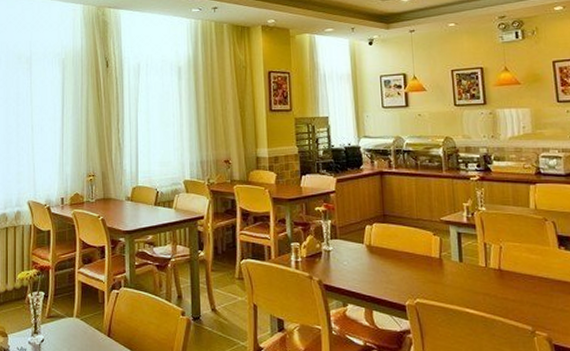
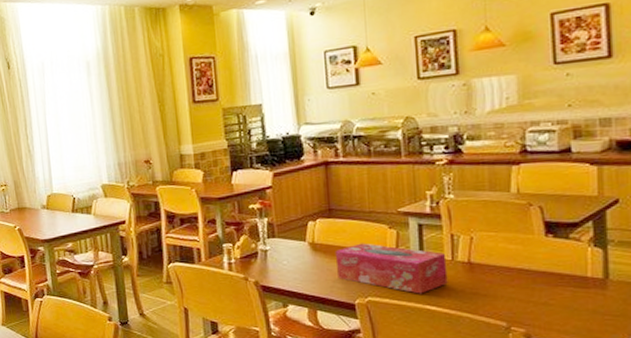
tissue box: none [388,247,483,298] -> present [335,243,448,294]

